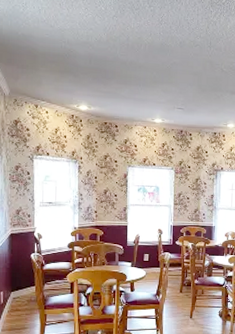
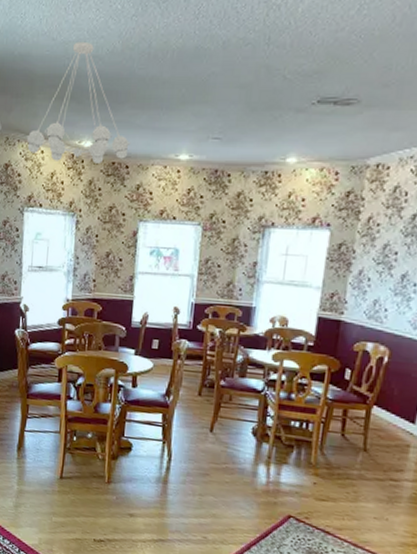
chandelier: none [31,30,118,123] -> present [25,41,131,163]

